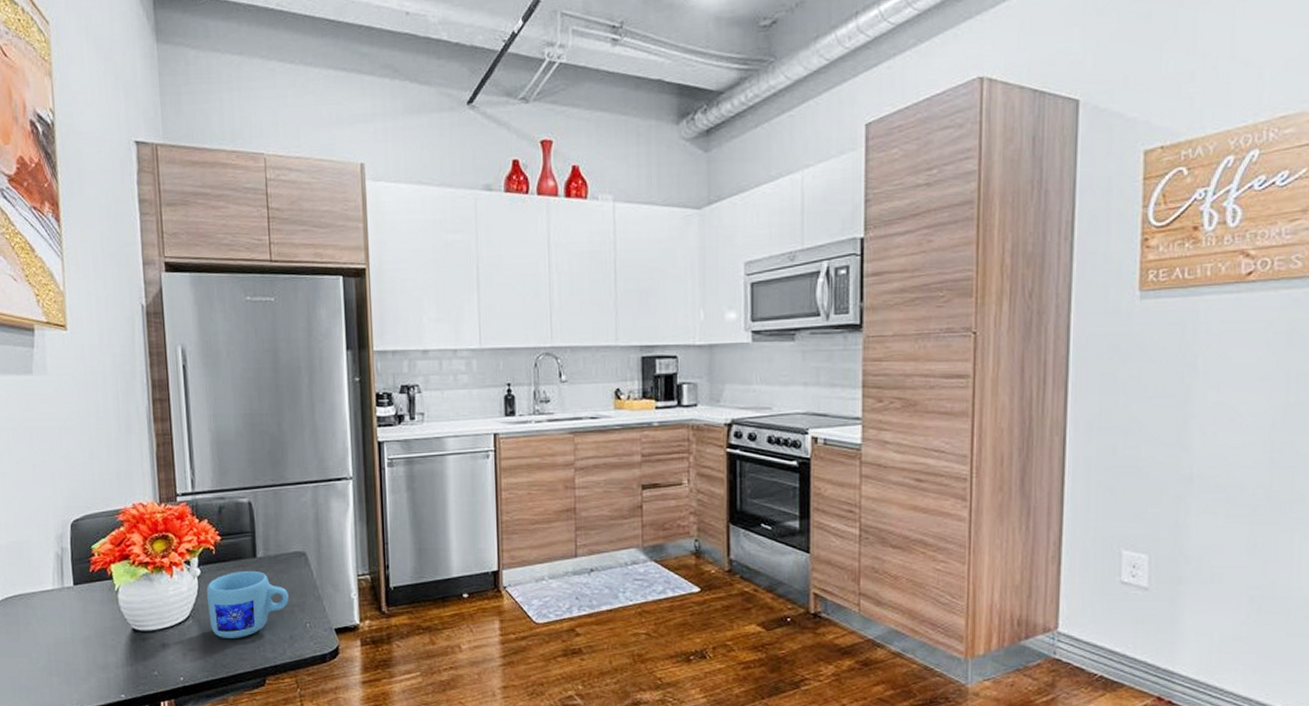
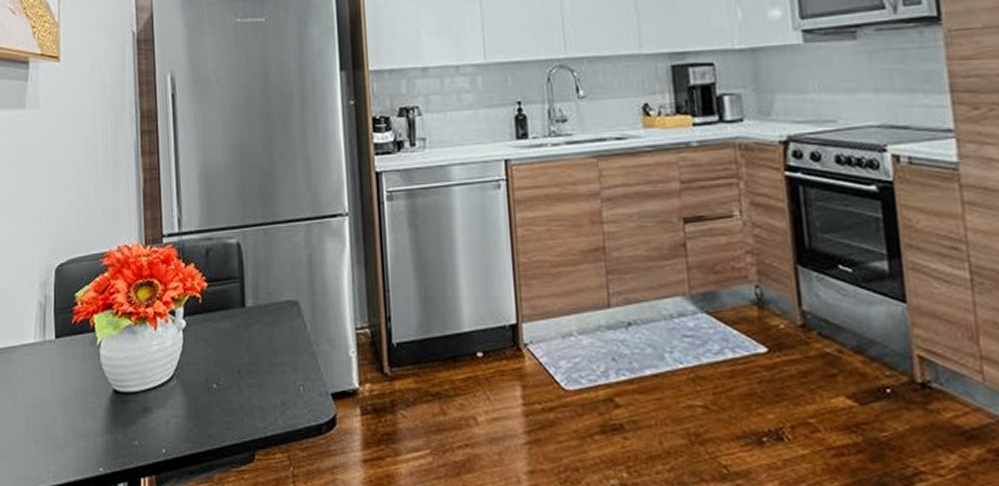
mug: present [206,570,289,638] -> none [191,322,280,403]

